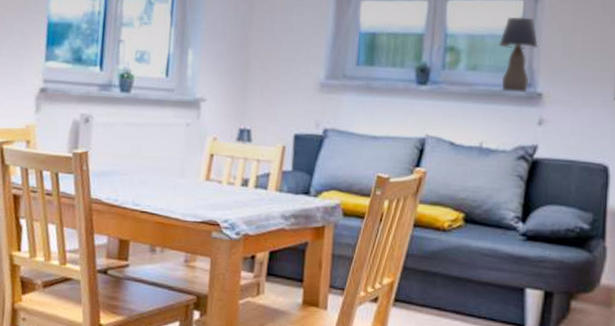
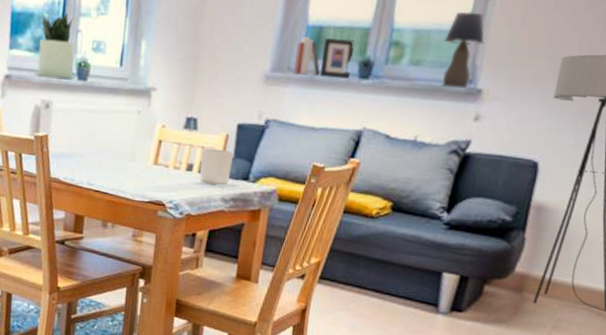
planter: none [72,23,118,92] -> present [34,13,76,80]
mug: none [256,161,291,201] -> present [199,148,233,185]
books: none [348,43,377,83] -> present [293,37,321,76]
picture frame: none [377,44,410,85] -> present [320,38,356,79]

